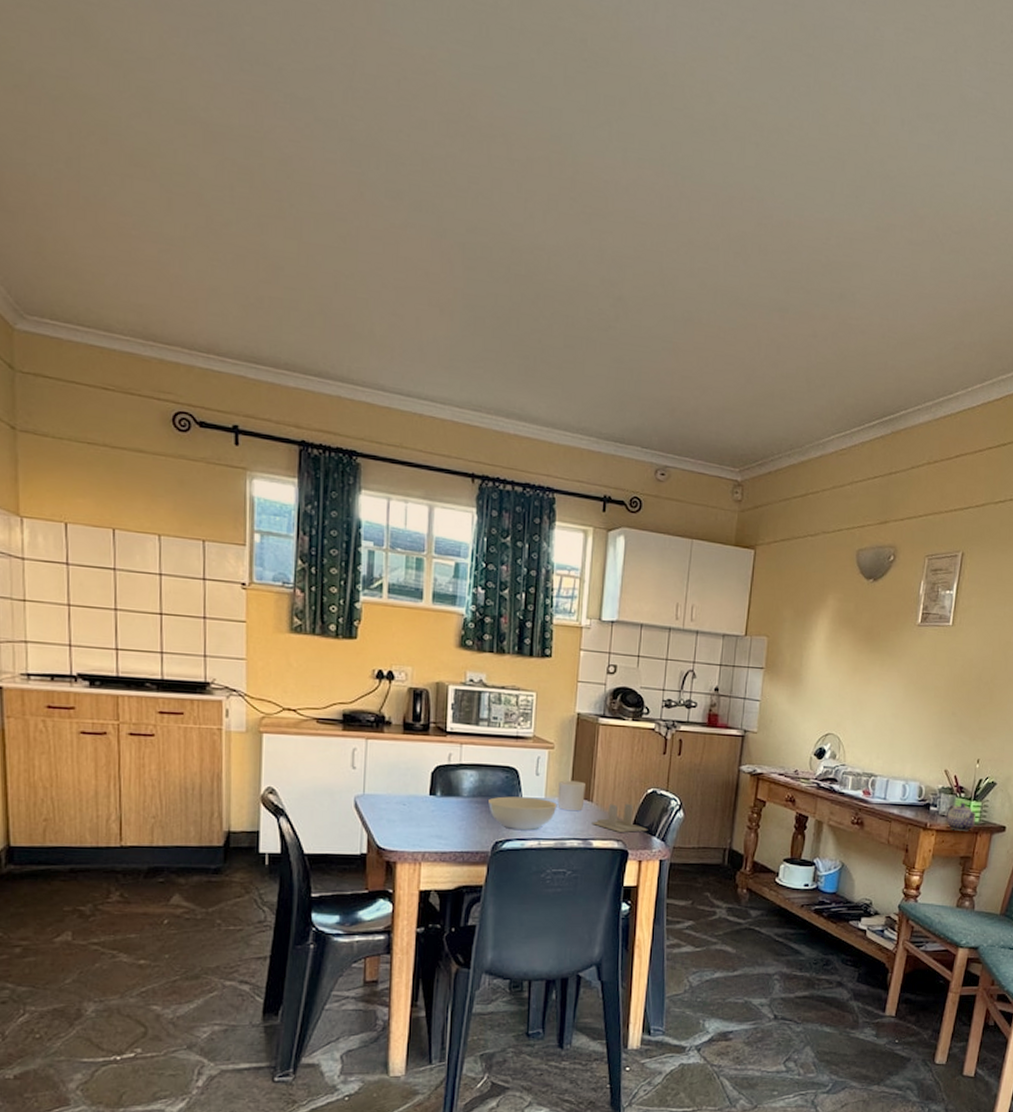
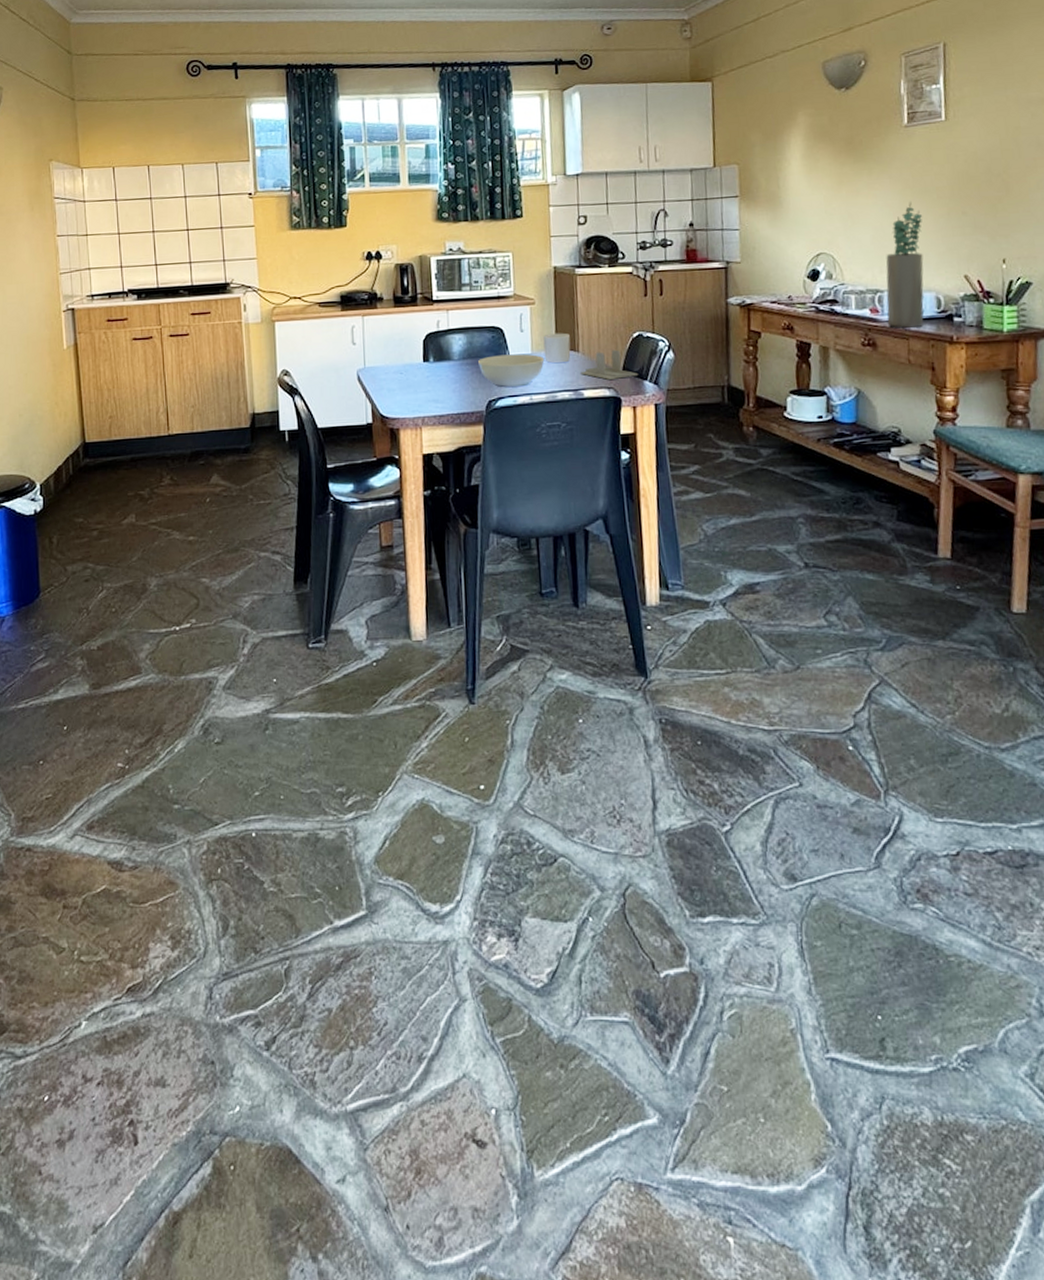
vase: none [876,696,920,813] -> present [885,202,924,329]
teapot: present [946,802,977,832] -> none [975,308,1014,342]

